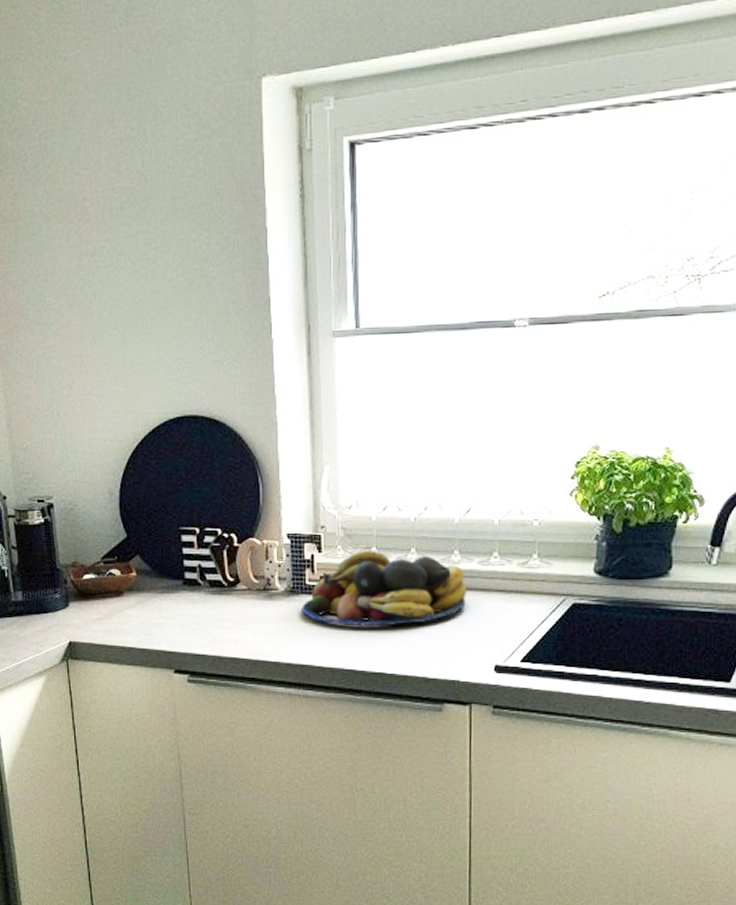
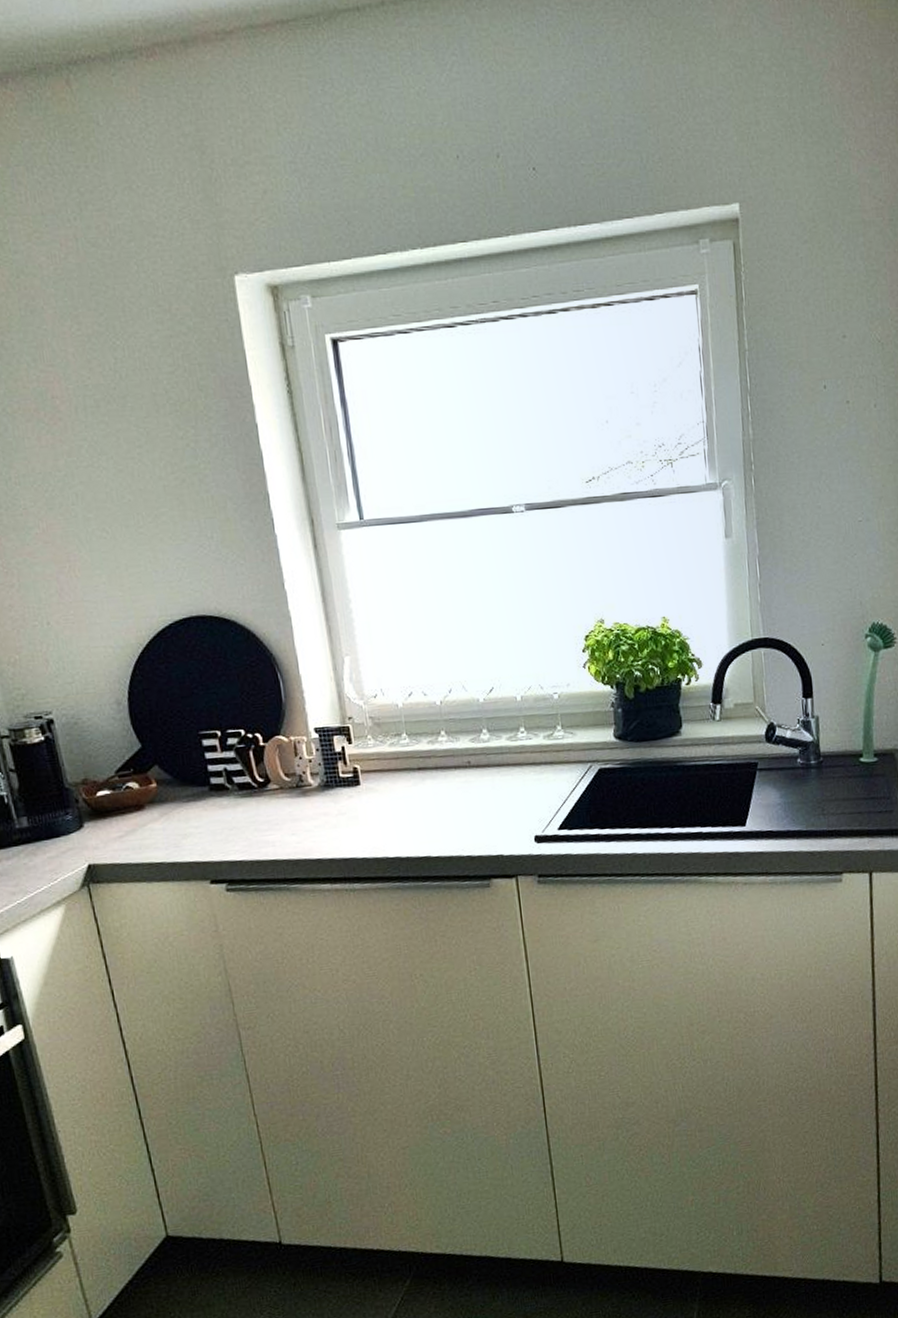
fruit bowl: present [302,550,467,627] -> none [338,736,501,814]

